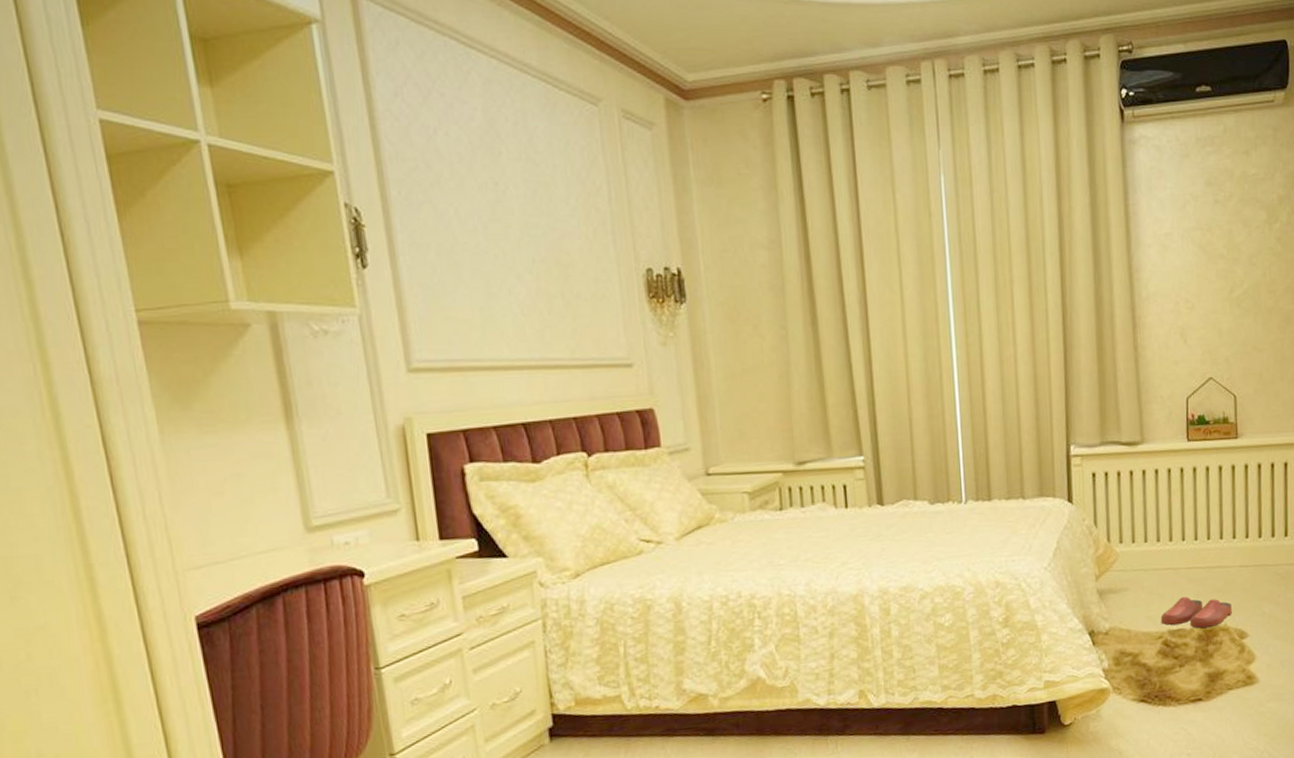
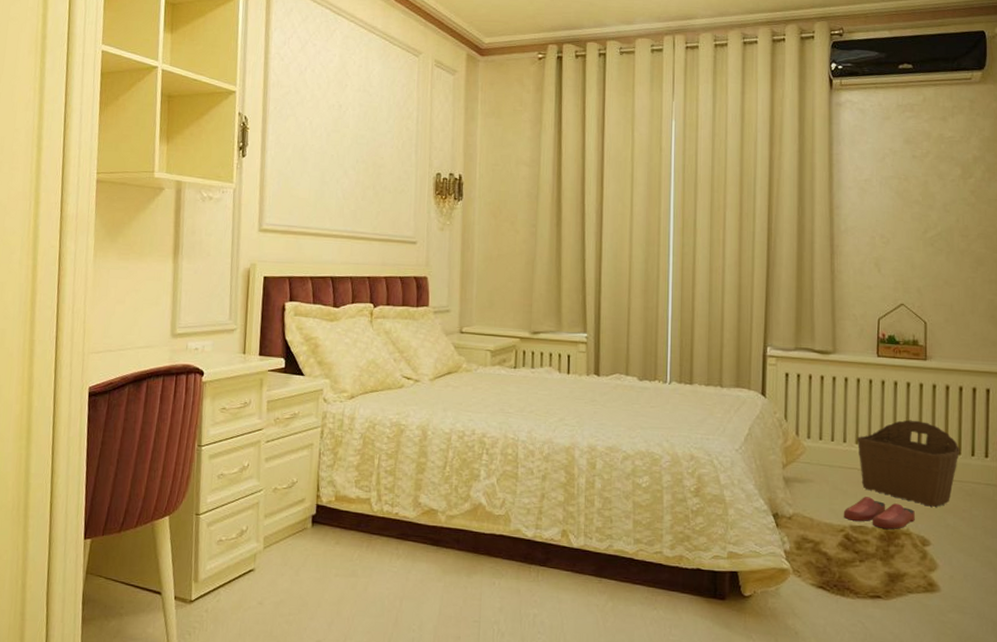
wicker basket: none [1170,506,1274,597] -> present [856,419,961,507]

